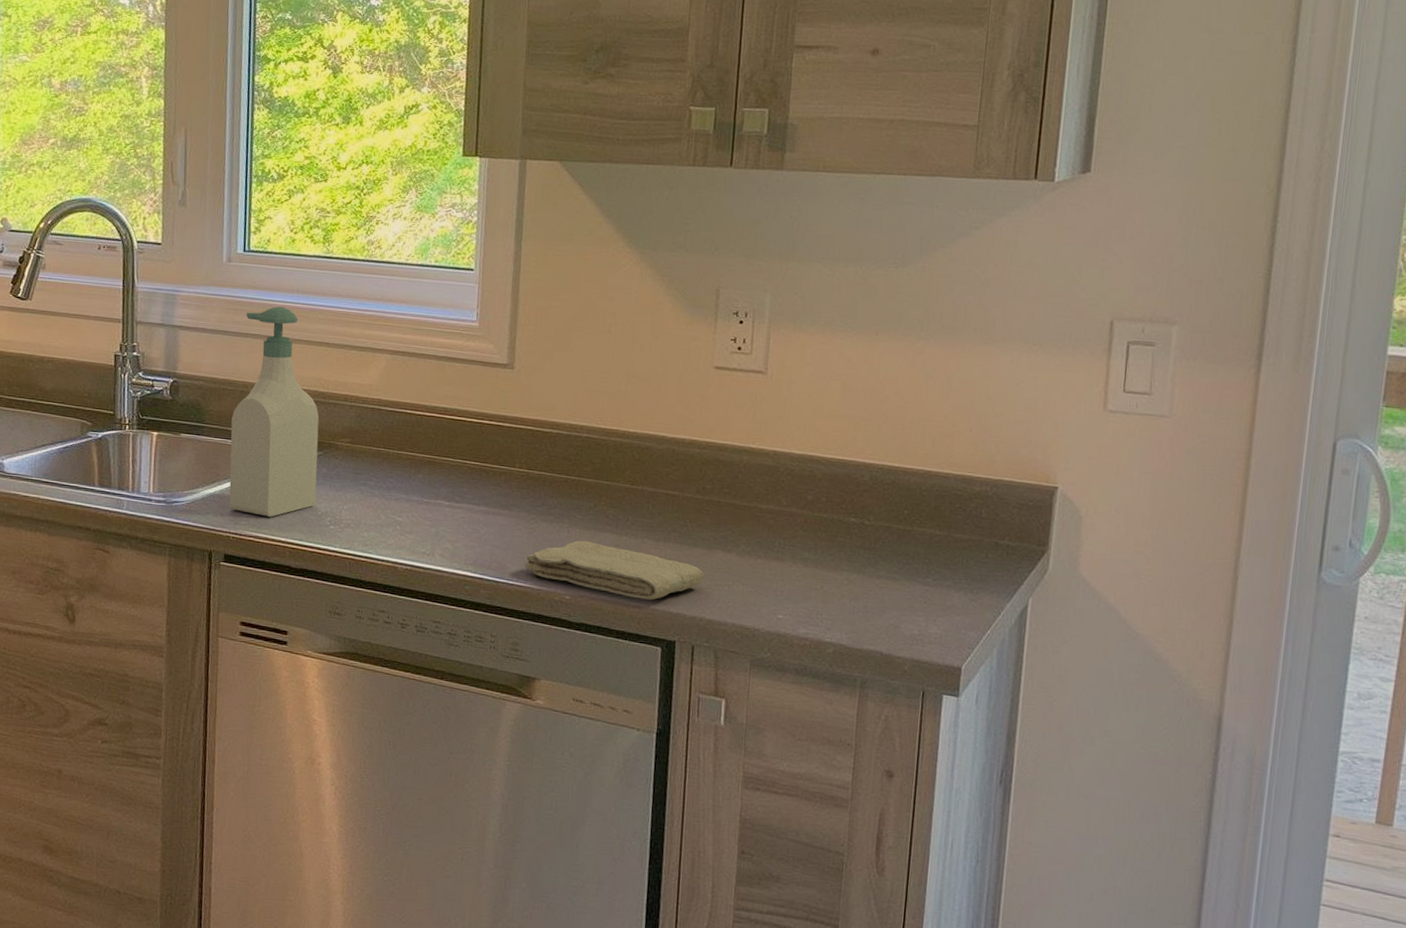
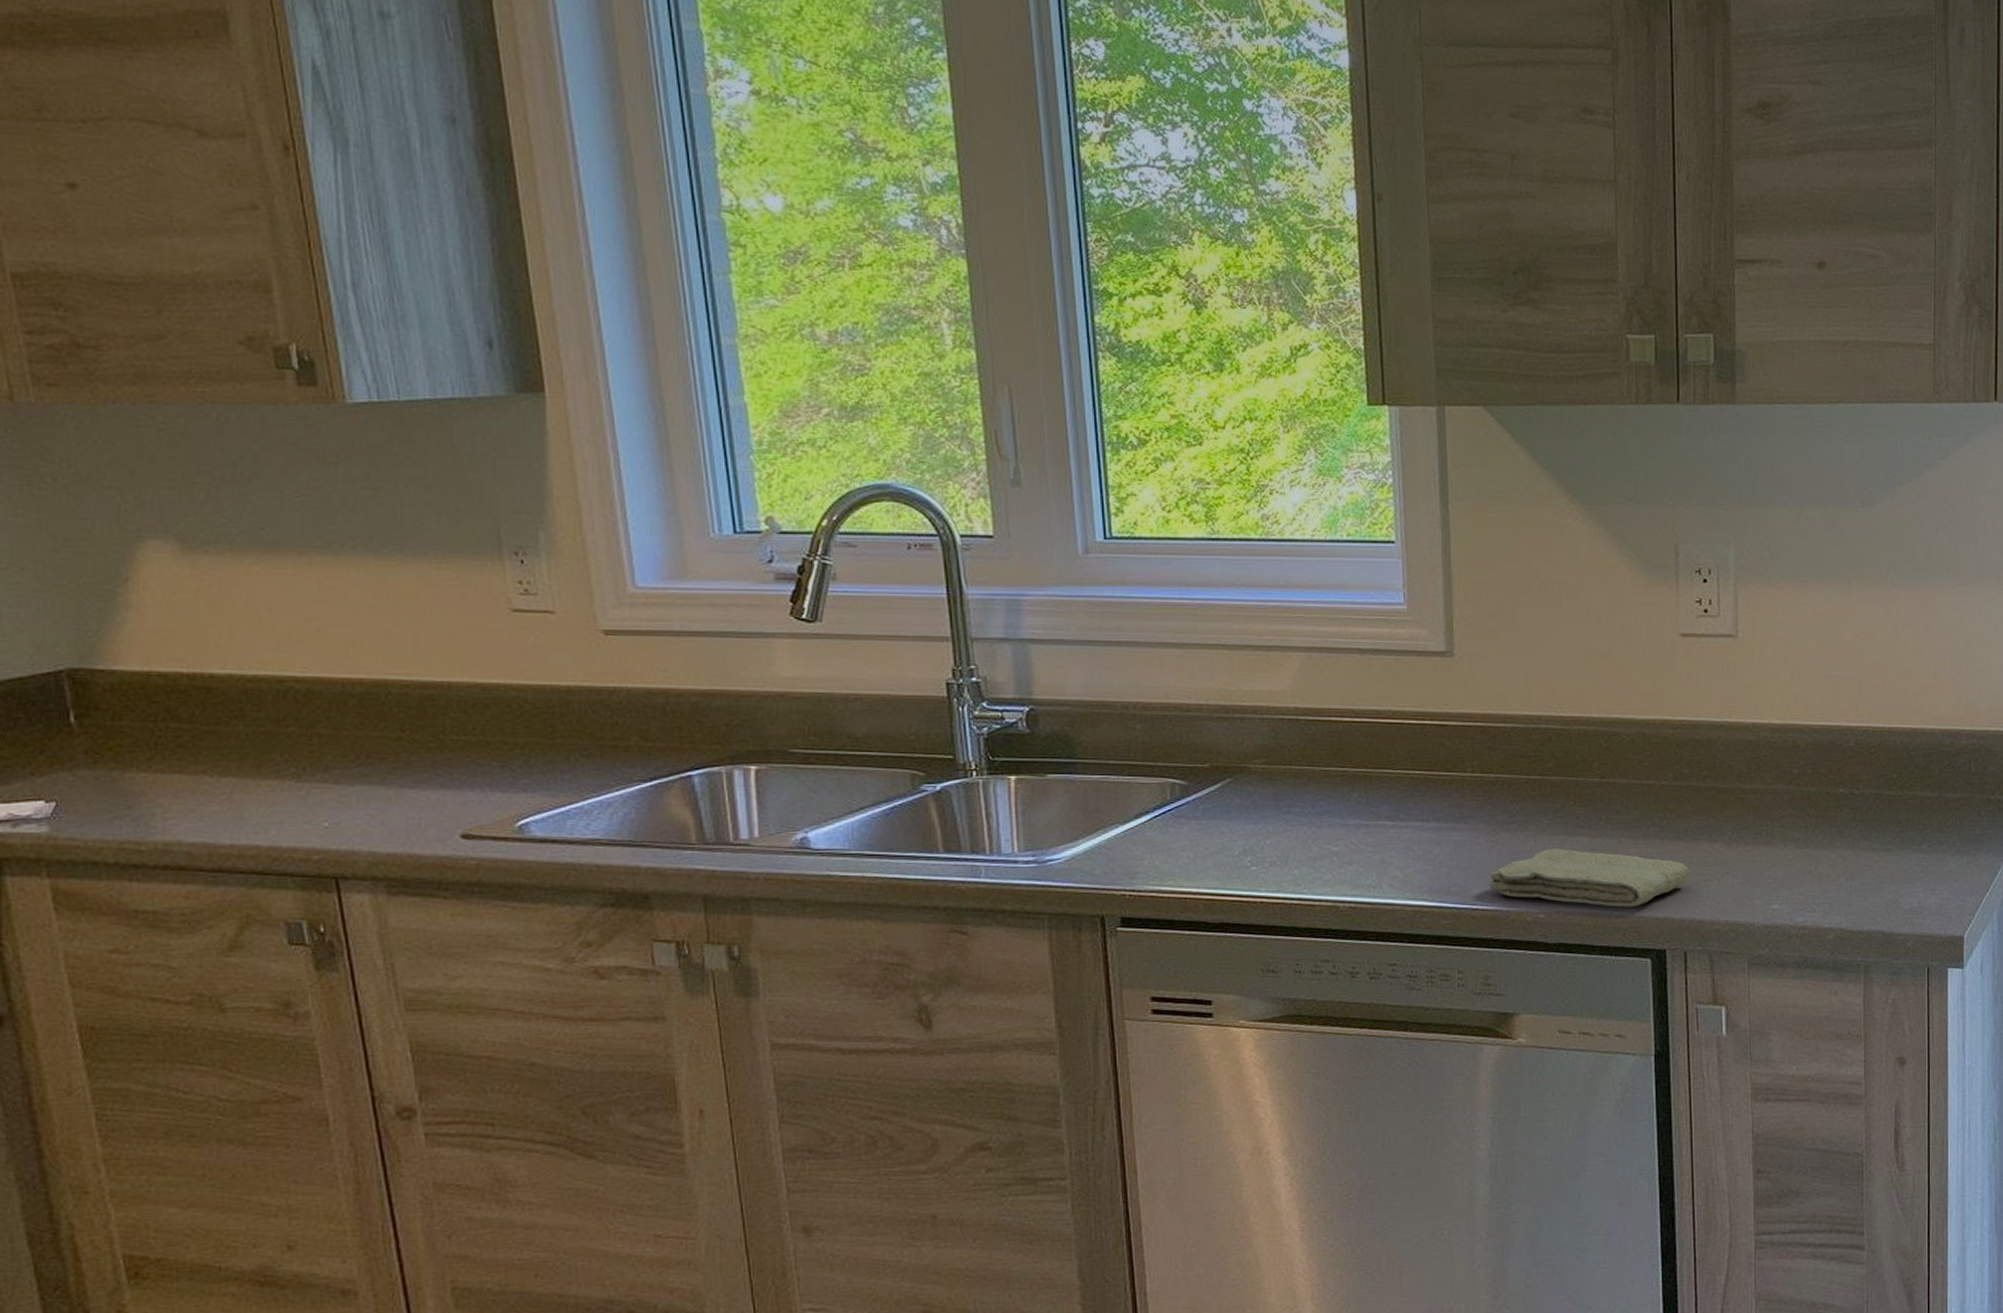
soap bottle: present [229,306,319,517] -> none [1112,604,1230,865]

